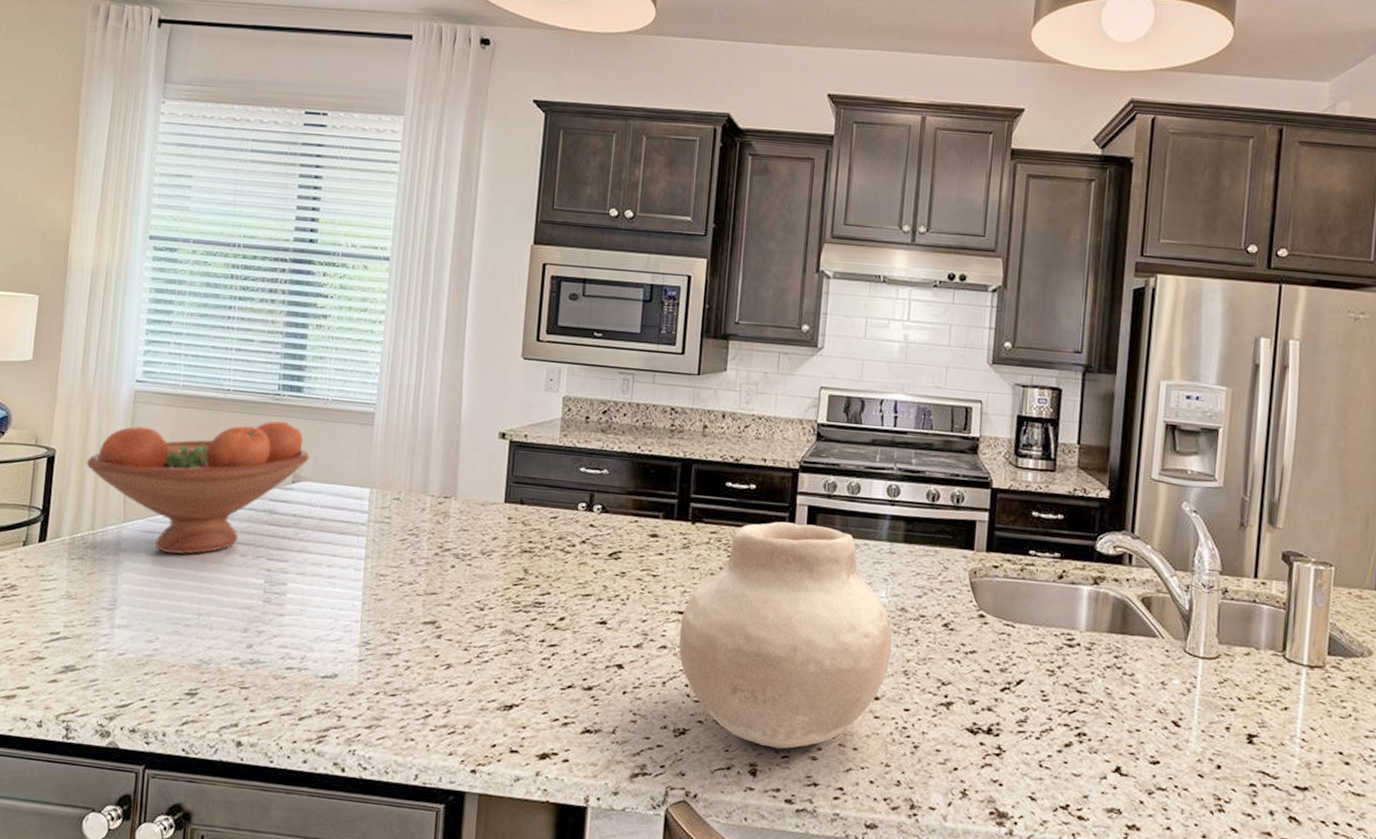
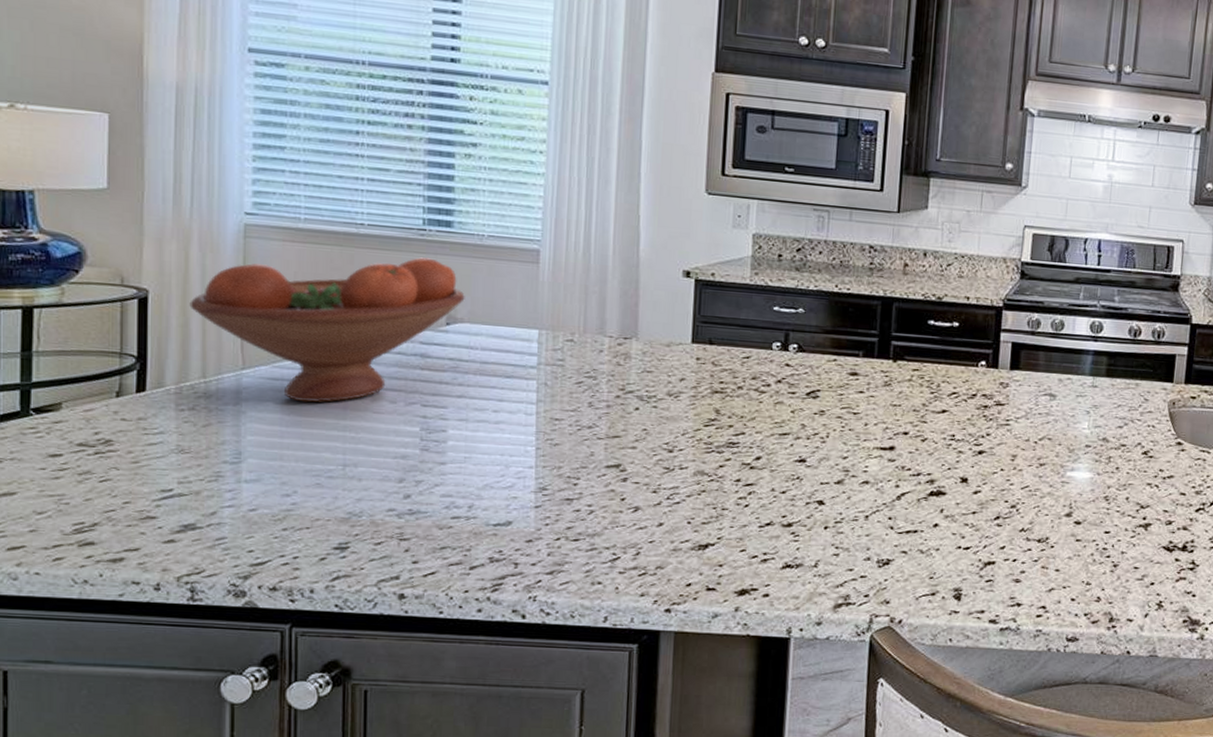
vase: present [678,521,892,749] -> none [881,358,1094,574]

